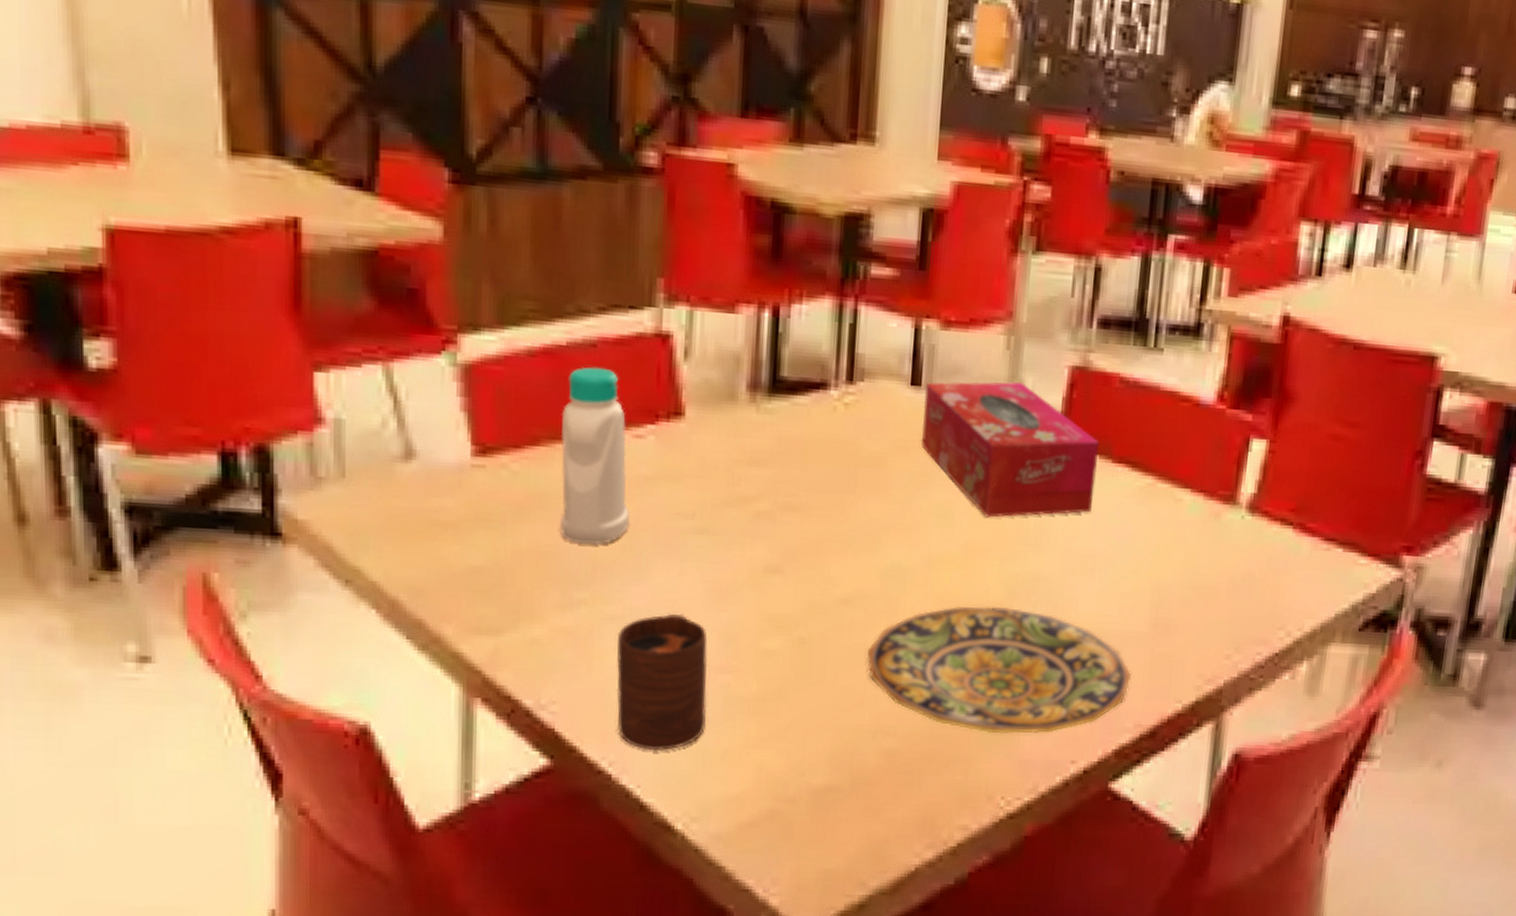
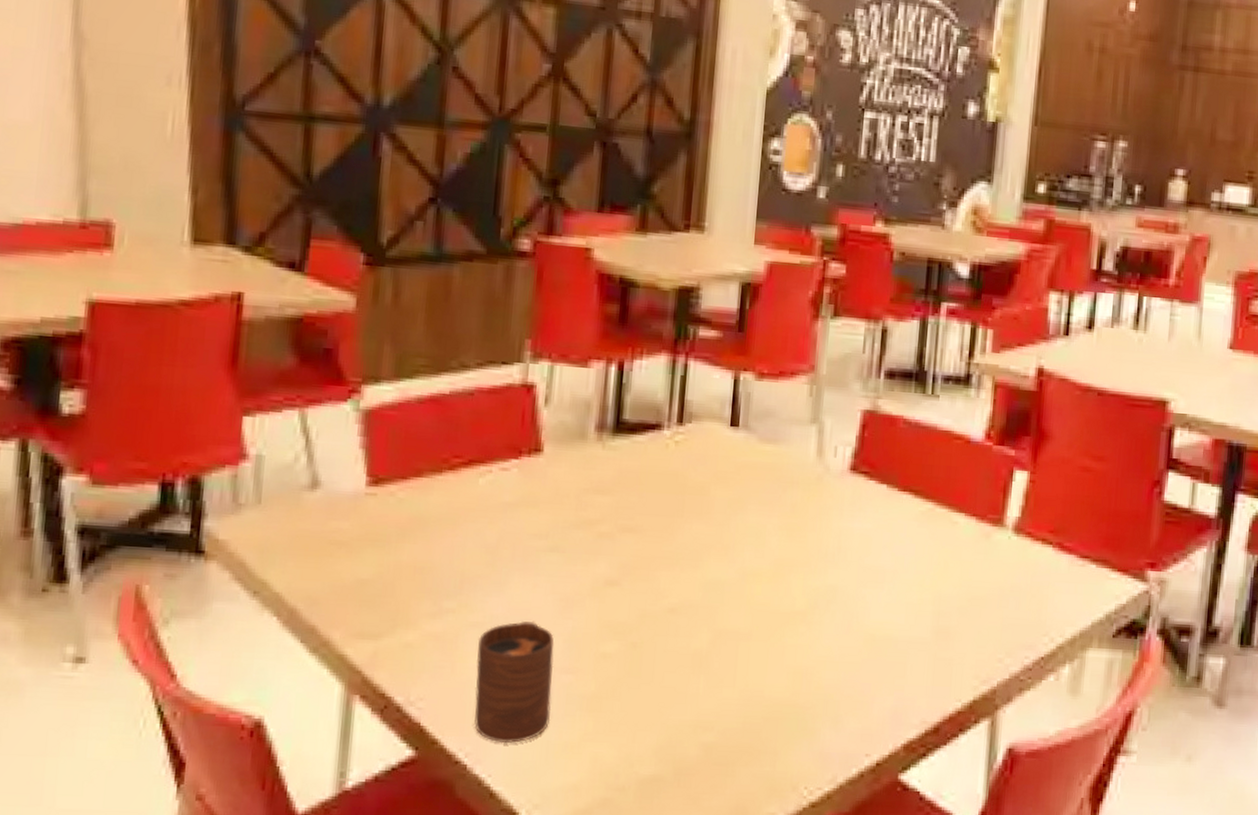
bottle: present [560,366,630,546] -> none [435,411,495,562]
plate: present [866,605,1132,734] -> none [689,614,917,730]
tissue box: present [921,381,1099,518] -> none [738,422,887,538]

